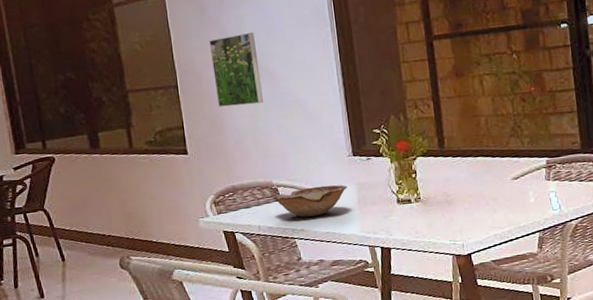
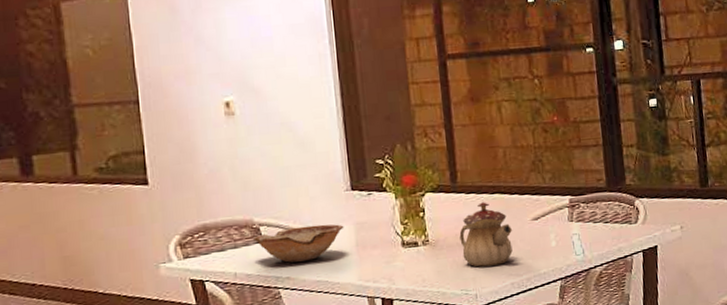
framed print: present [209,33,263,107] -> none [180,41,245,129]
teapot: none [447,164,495,221] -> present [459,202,513,267]

